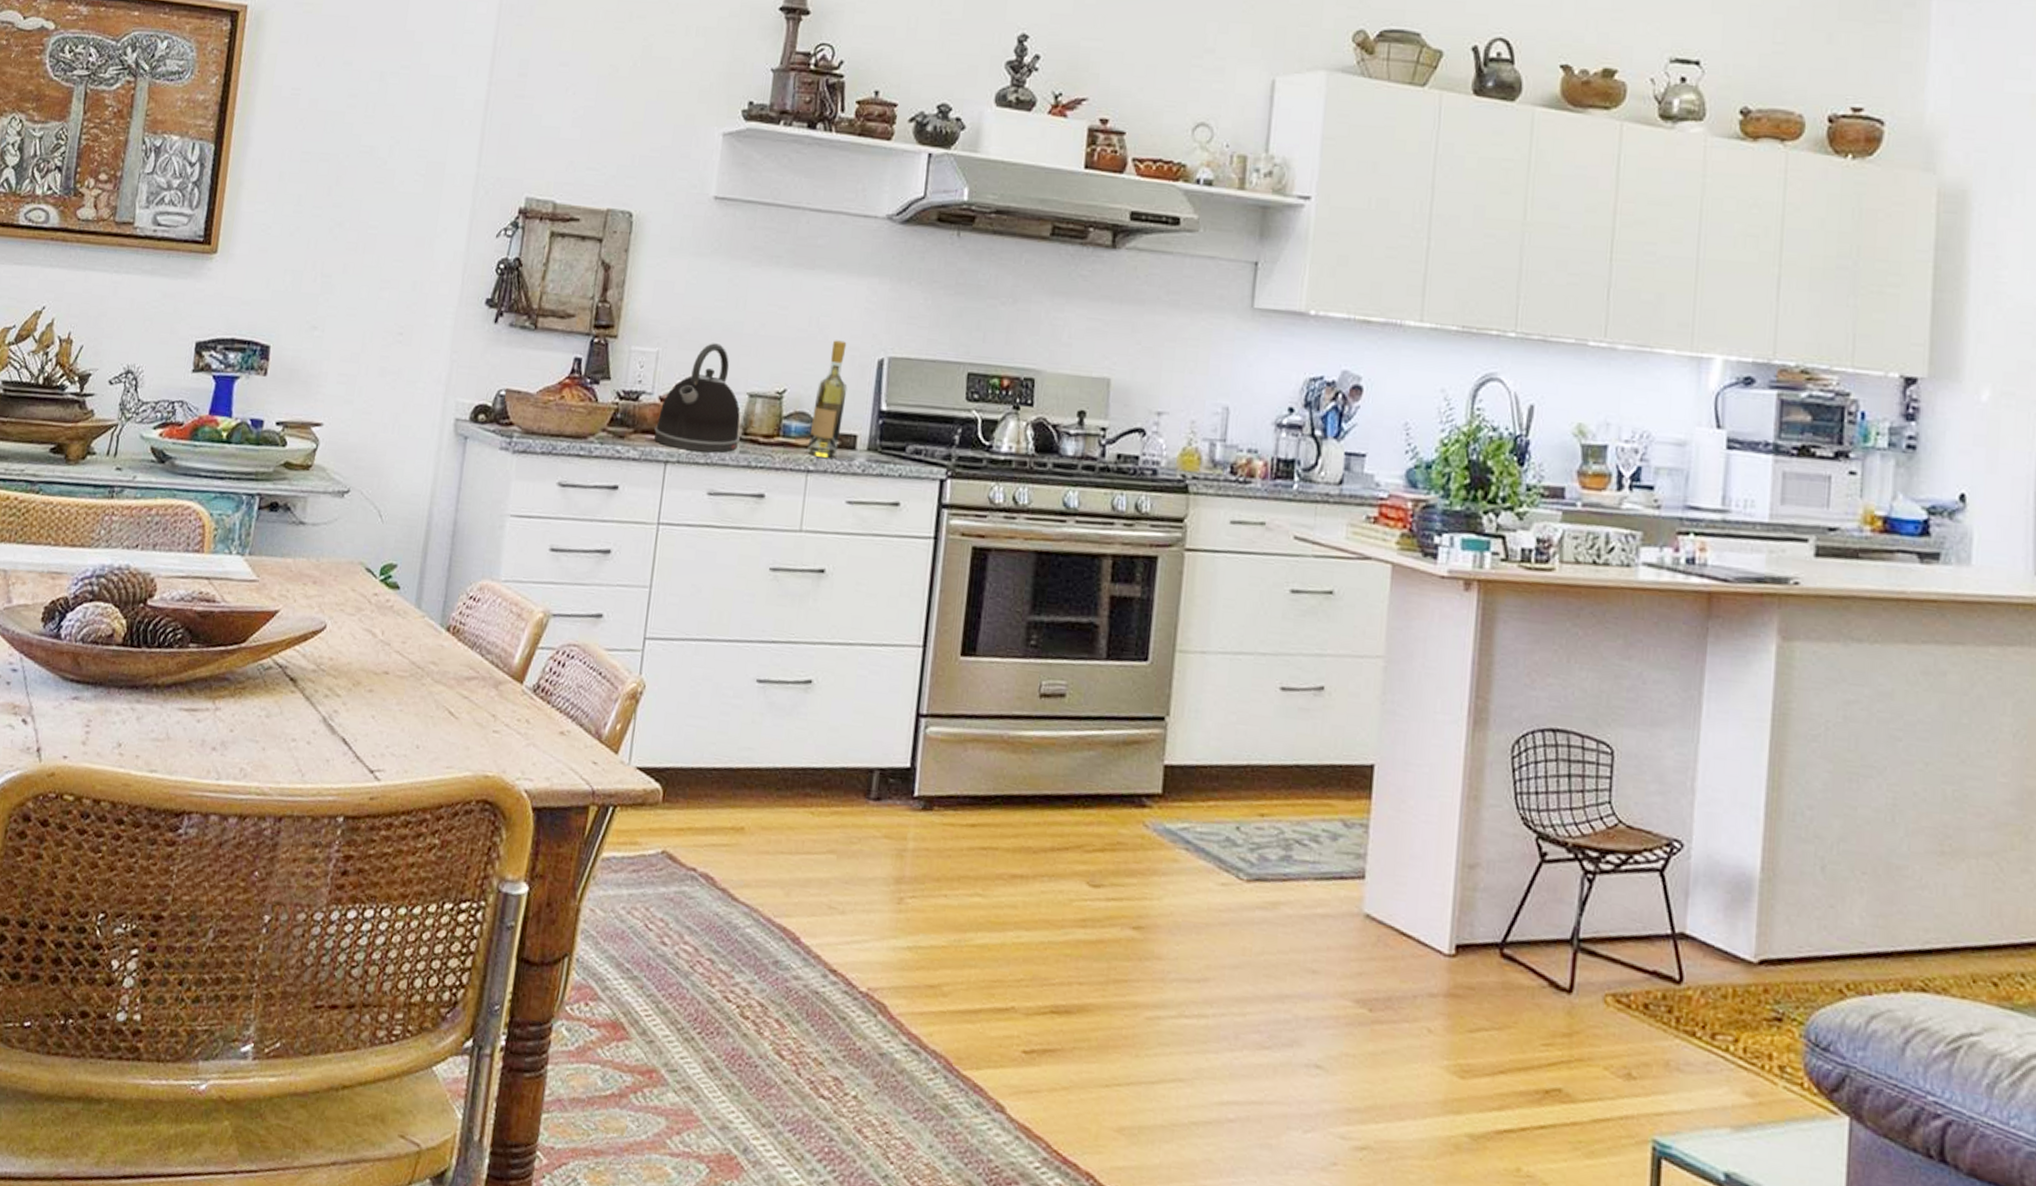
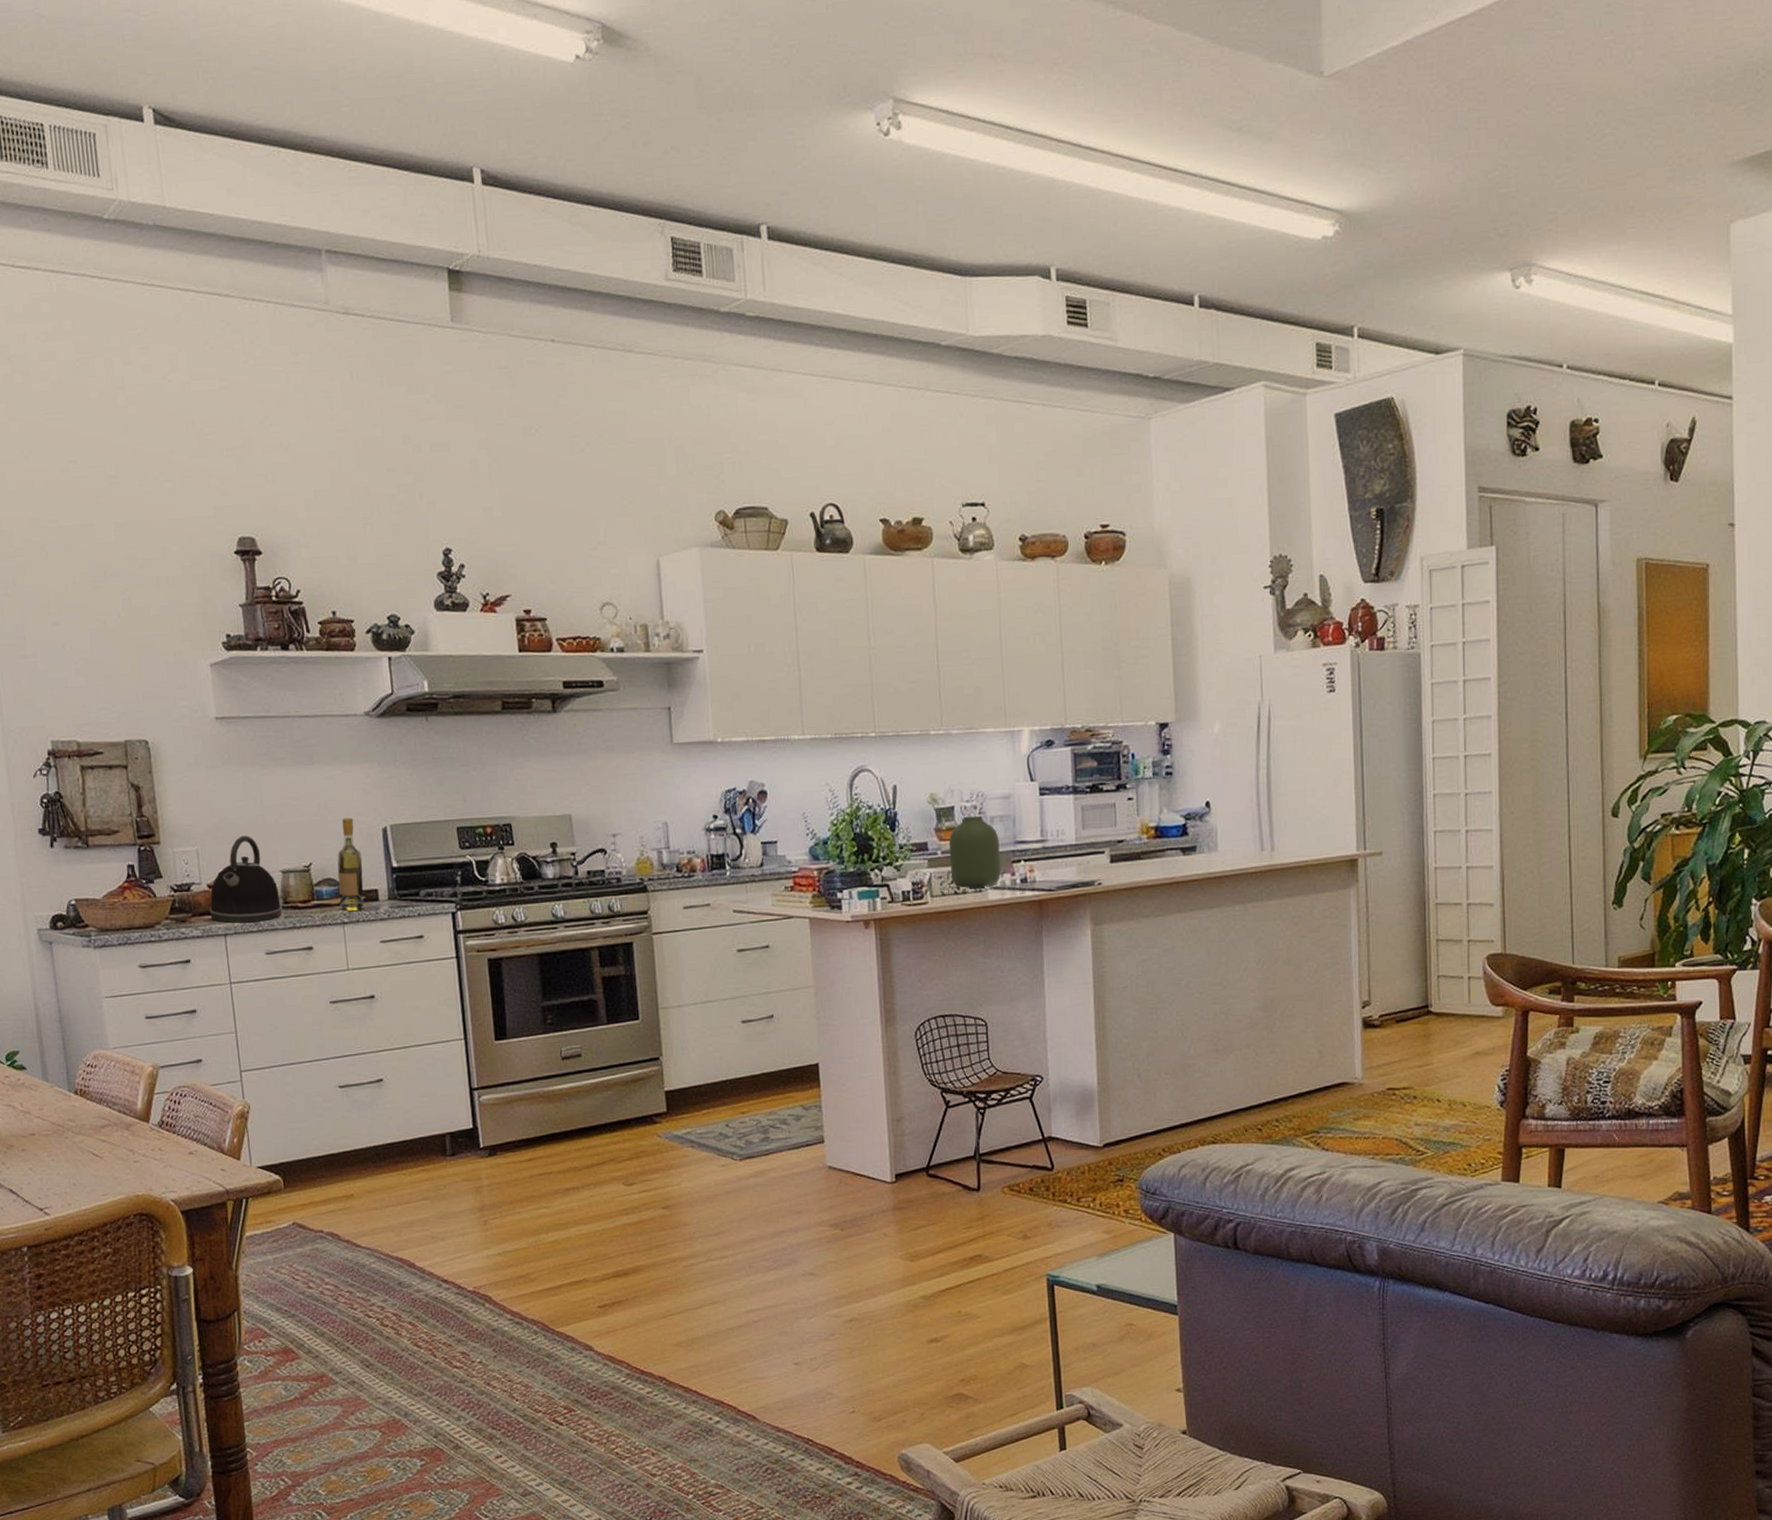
vase: none [1590,461,1664,562] -> present [948,815,1001,888]

